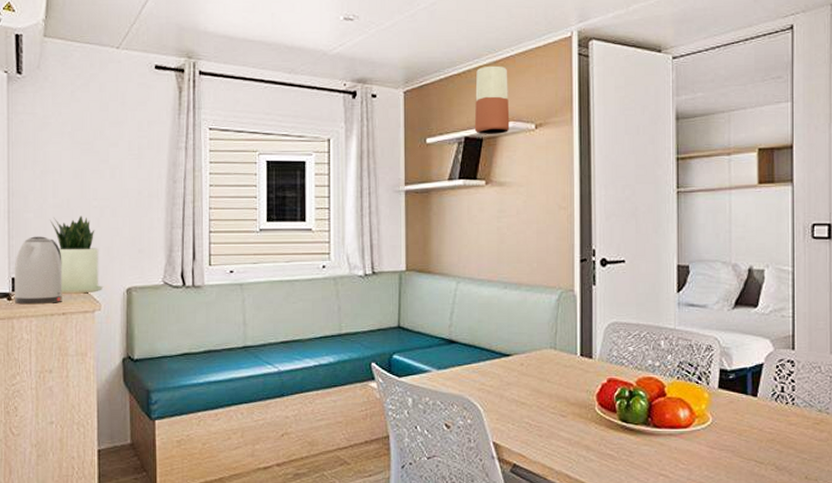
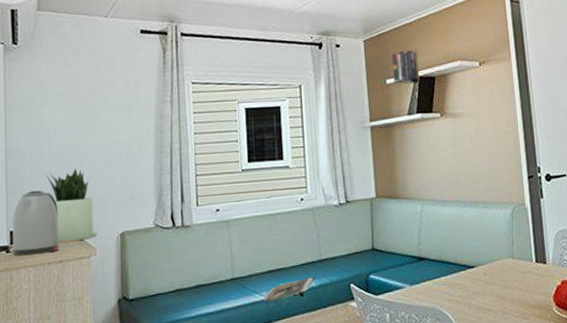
magazine: none [276,351,334,374] -> present [263,276,316,302]
books: none [435,105,466,144] -> present [392,50,420,84]
vase: present [474,65,510,135] -> none [425,14,458,74]

